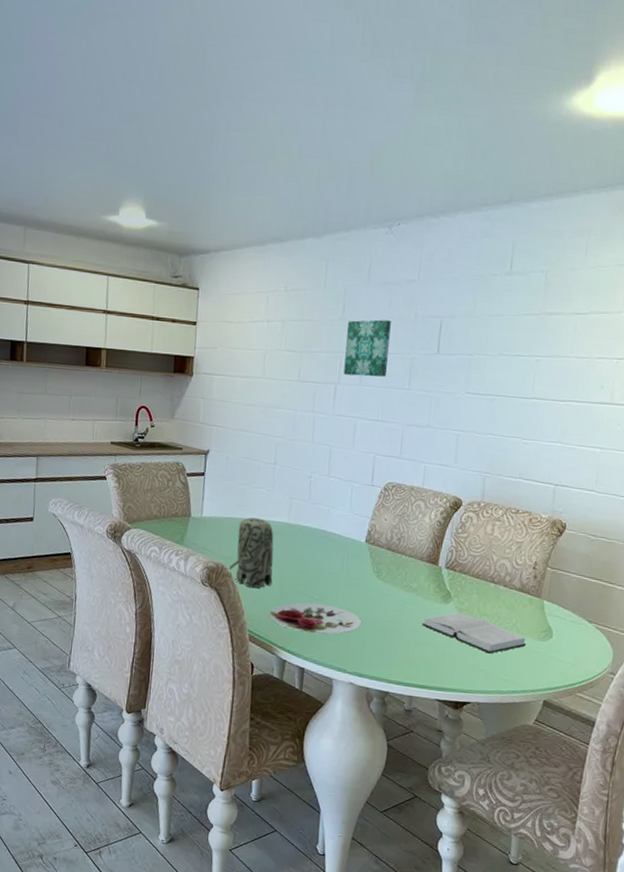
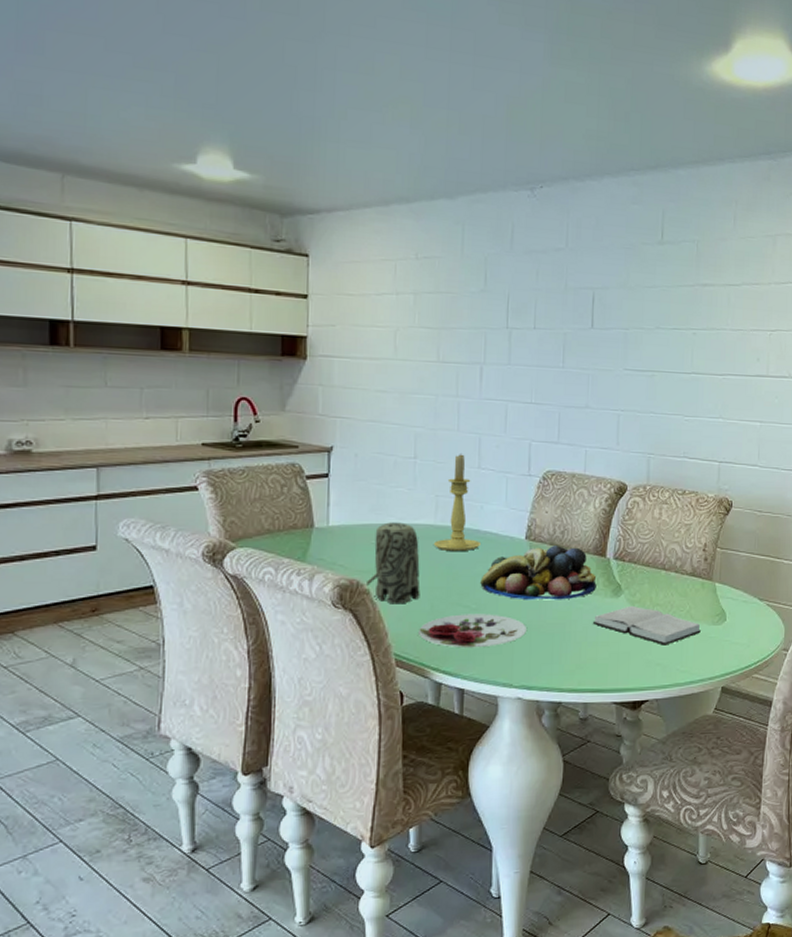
candle holder: none [285,462,326,548] -> present [433,454,480,552]
fruit bowl: none [323,550,428,601] -> present [480,546,596,600]
wall art: present [343,319,391,377] -> none [489,291,540,355]

